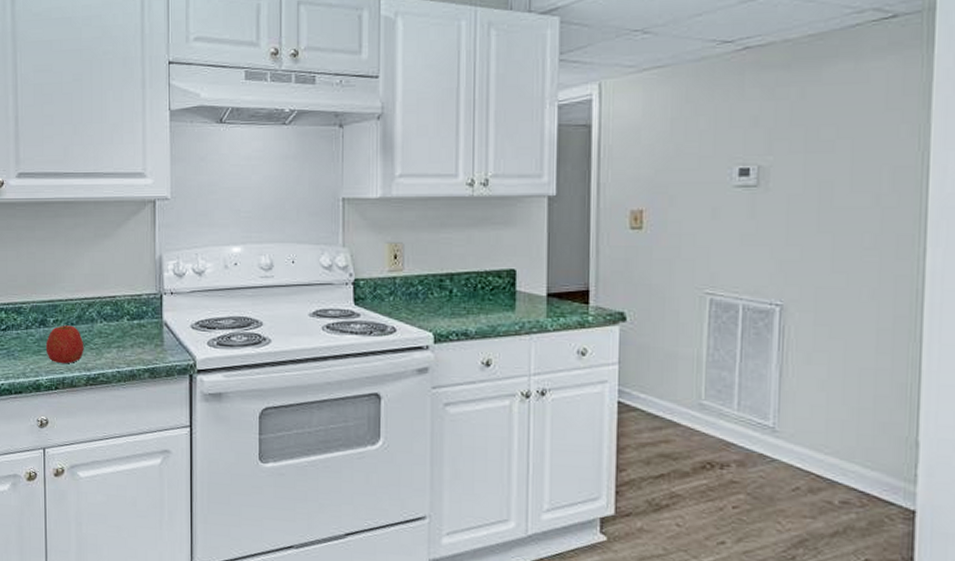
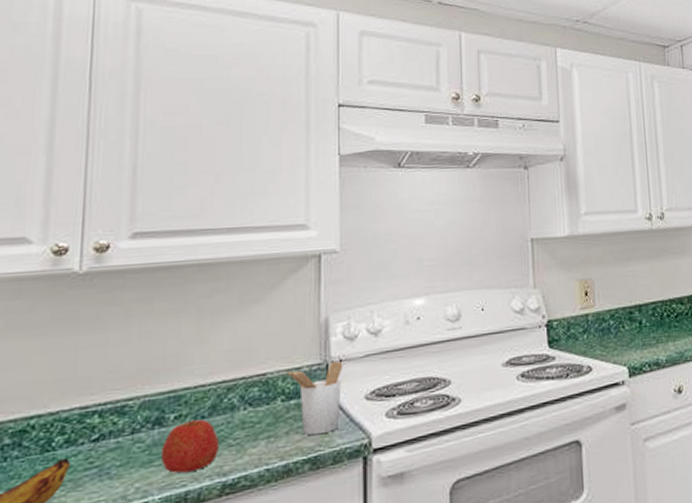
utensil holder: none [130,292,174,351] -> present [286,360,343,436]

